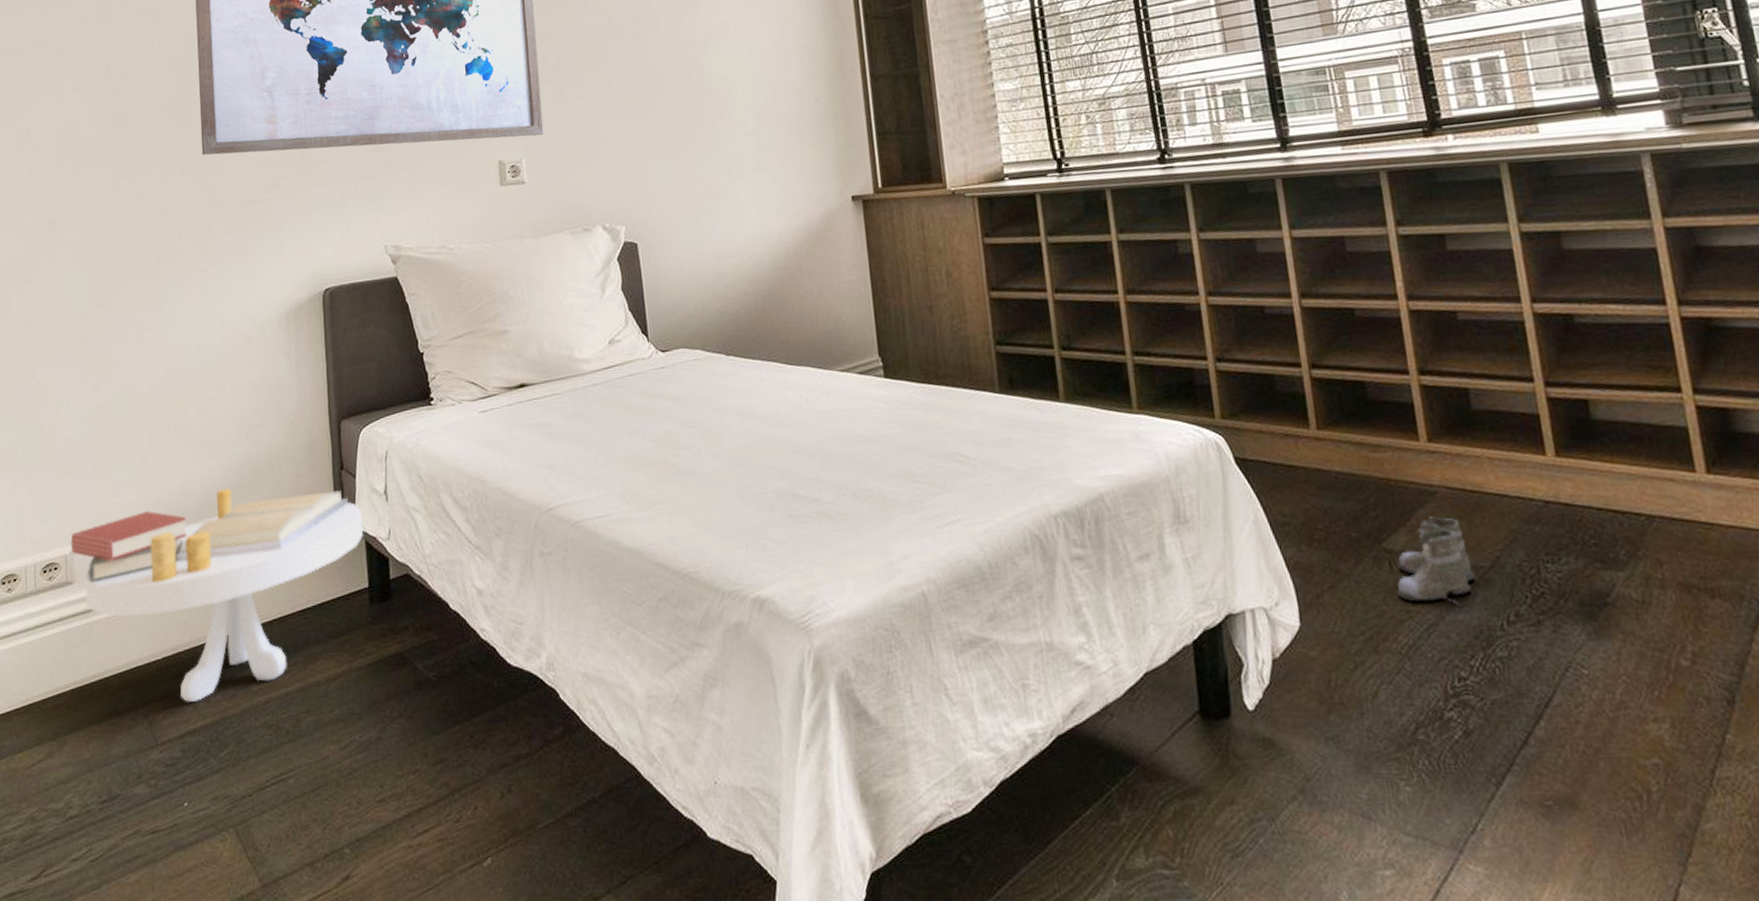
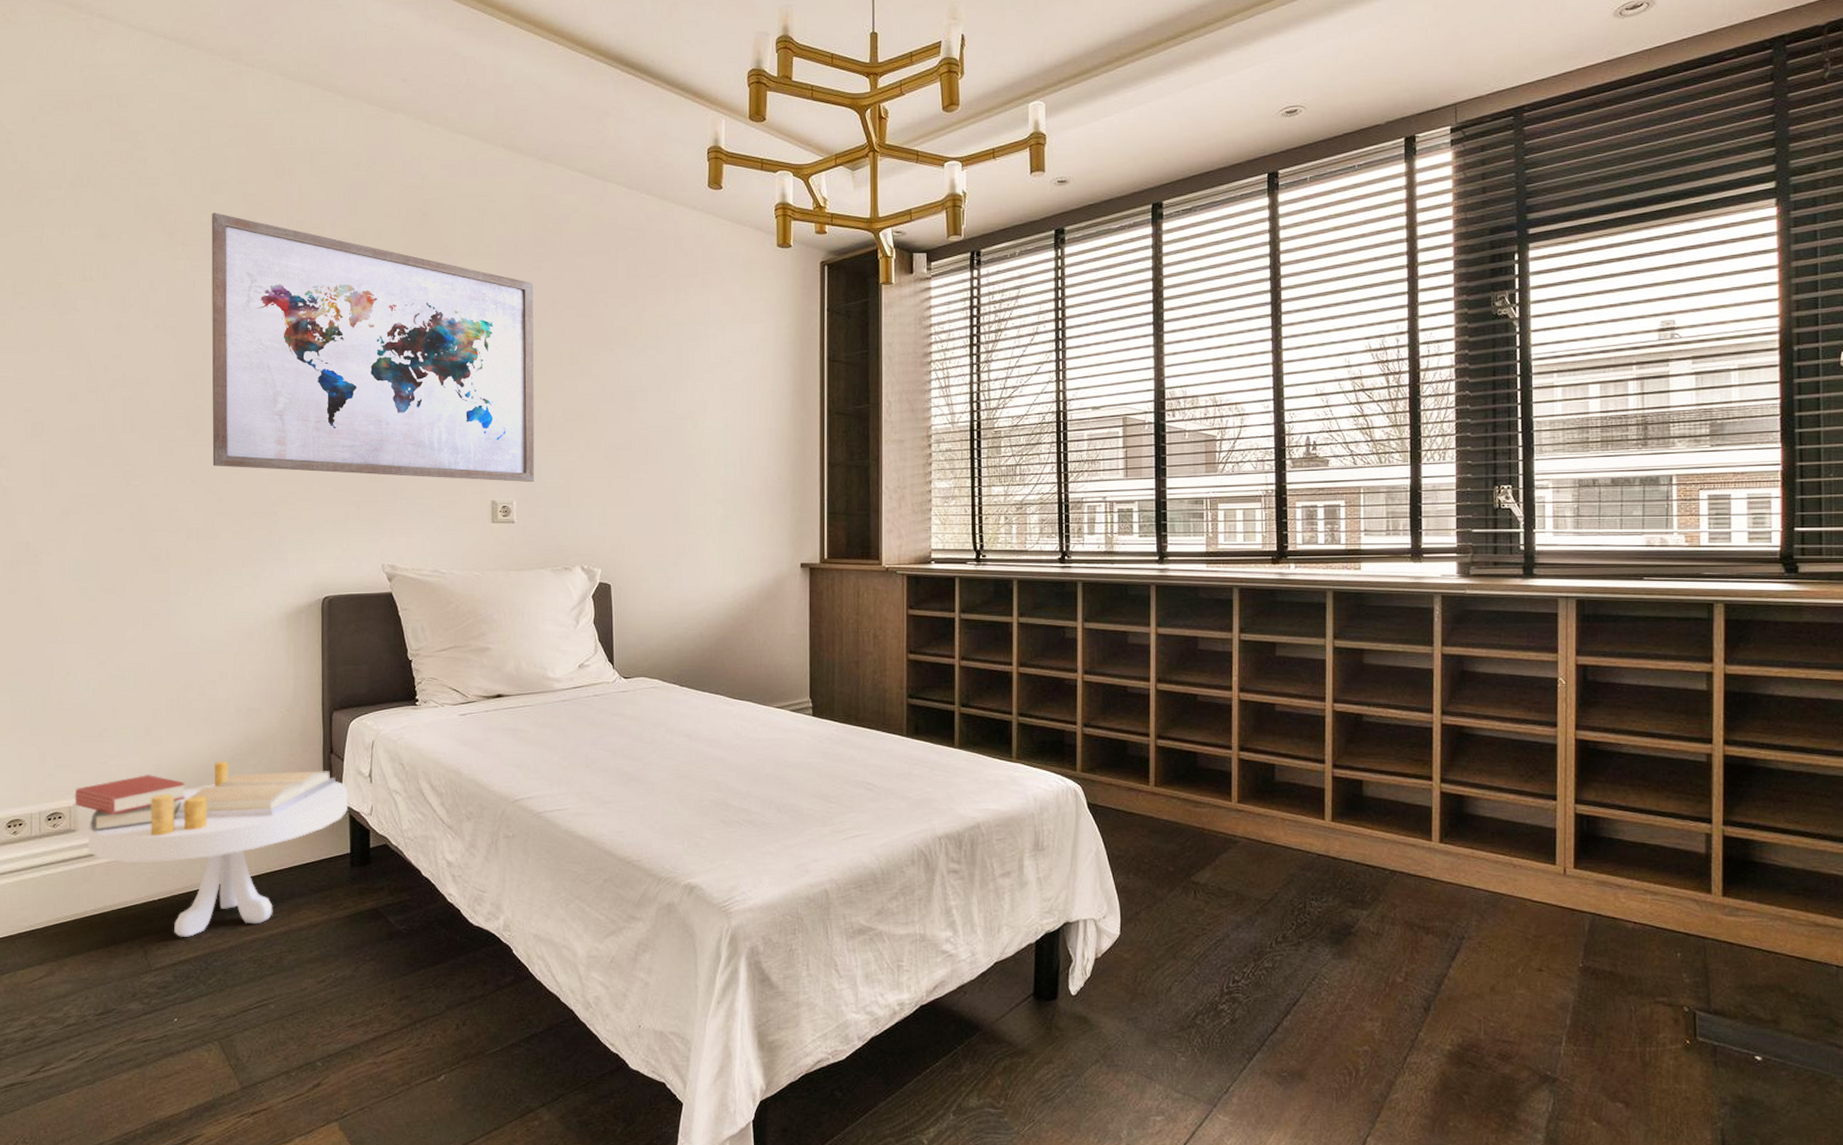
boots: present [1397,516,1475,606] -> none [1197,859,1257,927]

